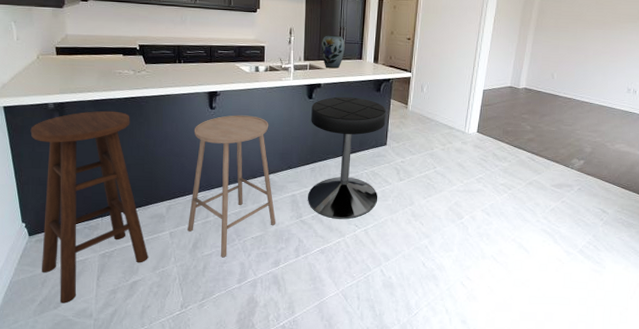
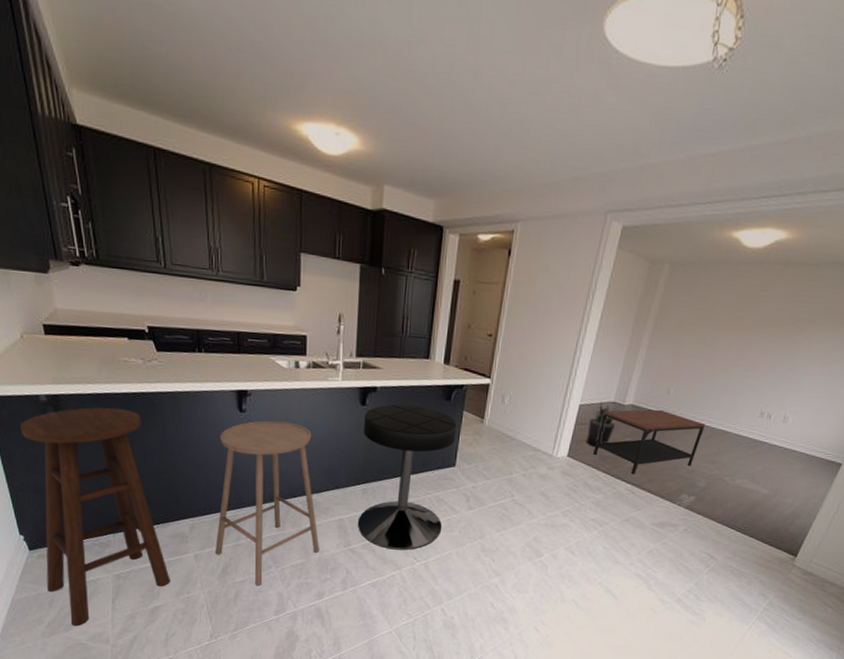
vase: present [321,35,345,69] -> none [378,325,409,369]
planter: none [491,86,514,123] -> present [586,401,616,447]
coffee table: none [498,90,585,145] -> present [593,409,705,475]

